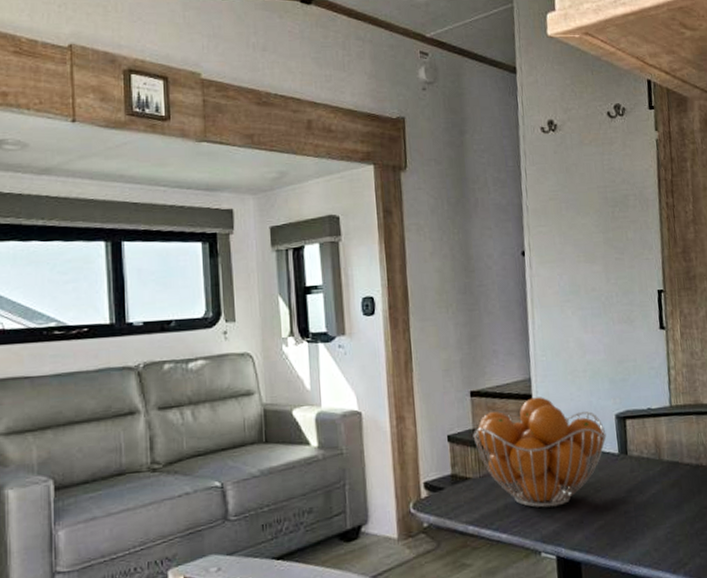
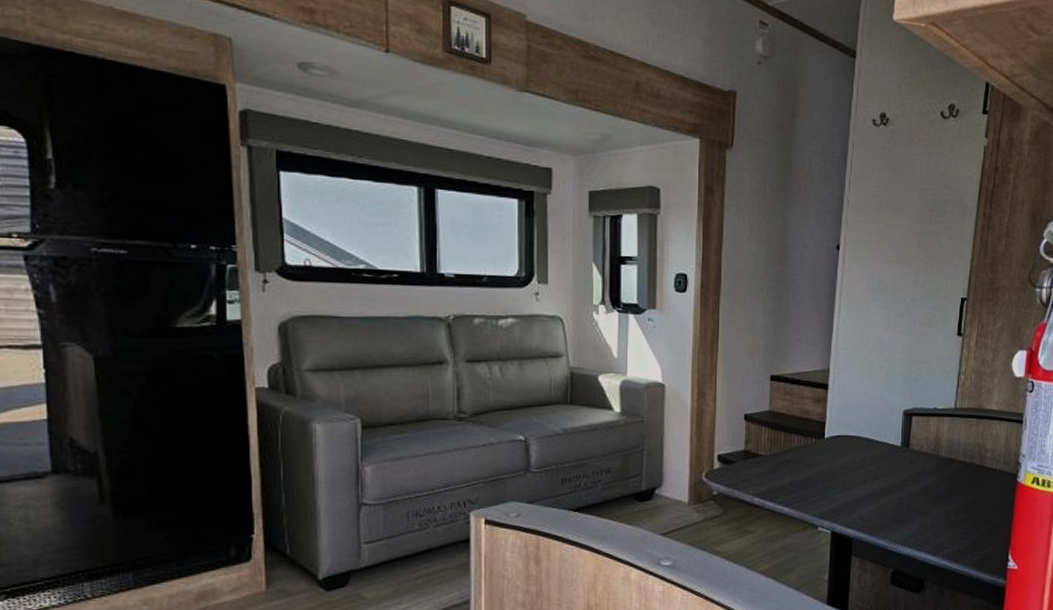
fruit basket: present [473,397,607,508] -> none [768,387,892,488]

